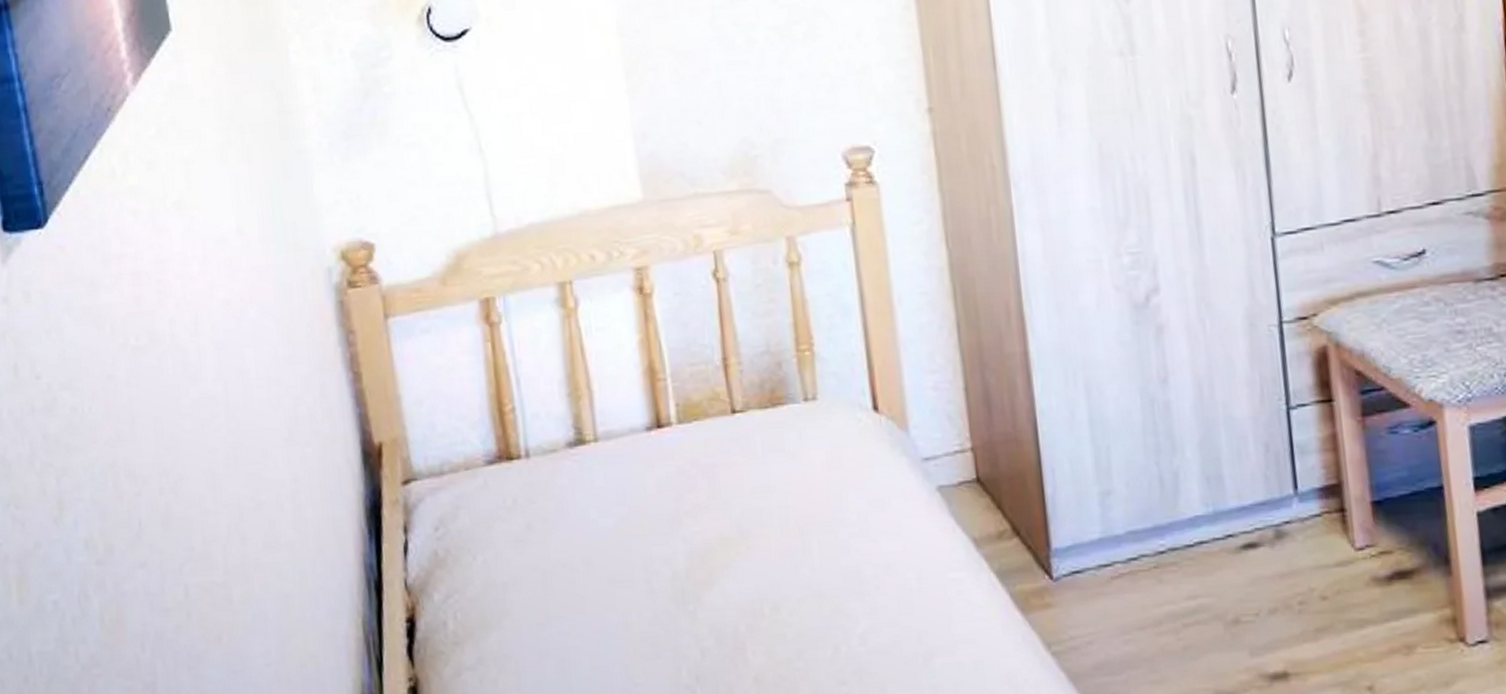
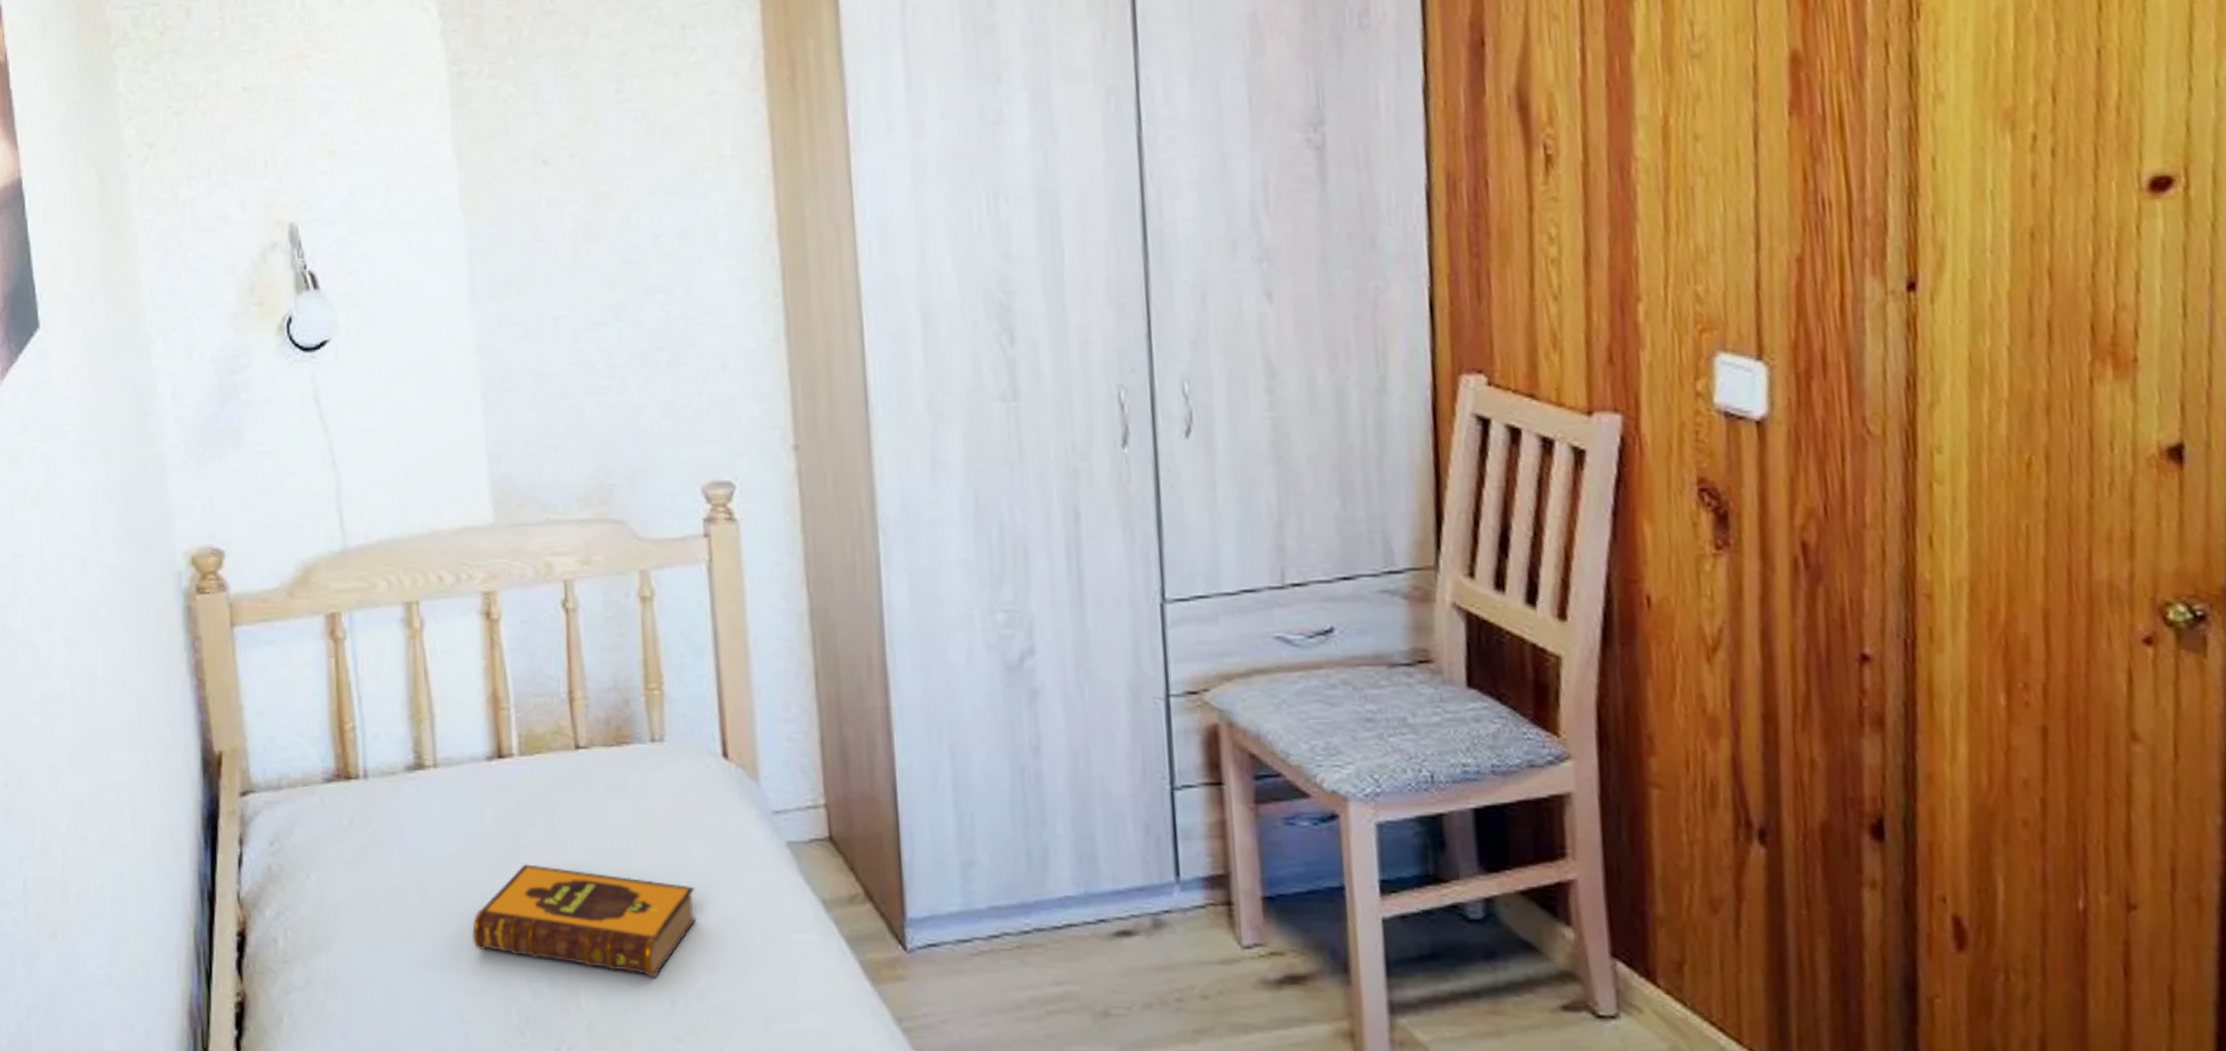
hardback book: none [639,527,855,627] -> present [472,864,696,978]

